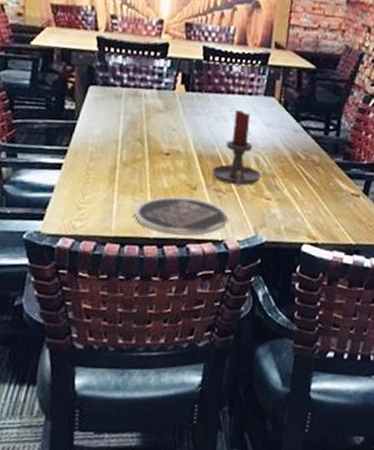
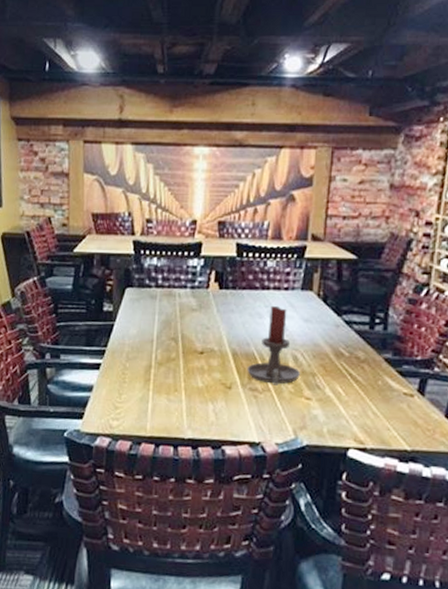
plate: present [134,196,227,235] -> none [168,395,264,437]

